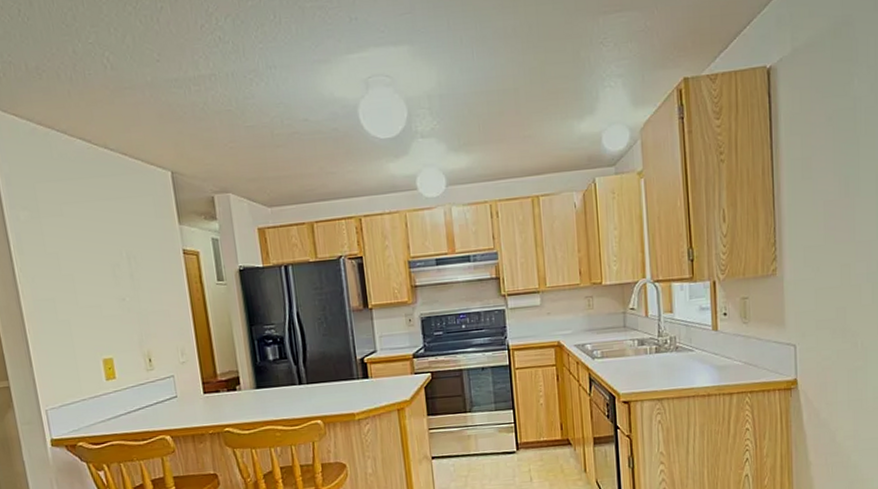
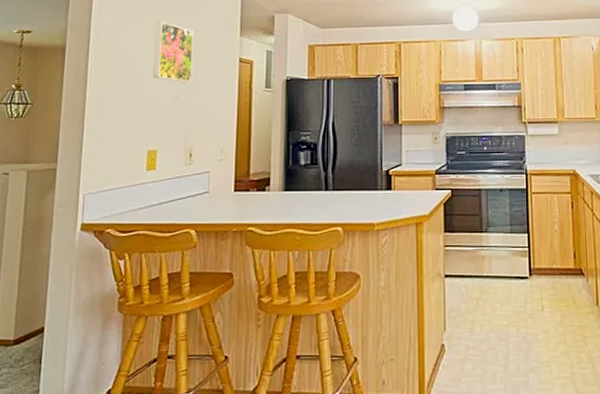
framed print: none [79,213,135,283] -> present [152,20,193,83]

